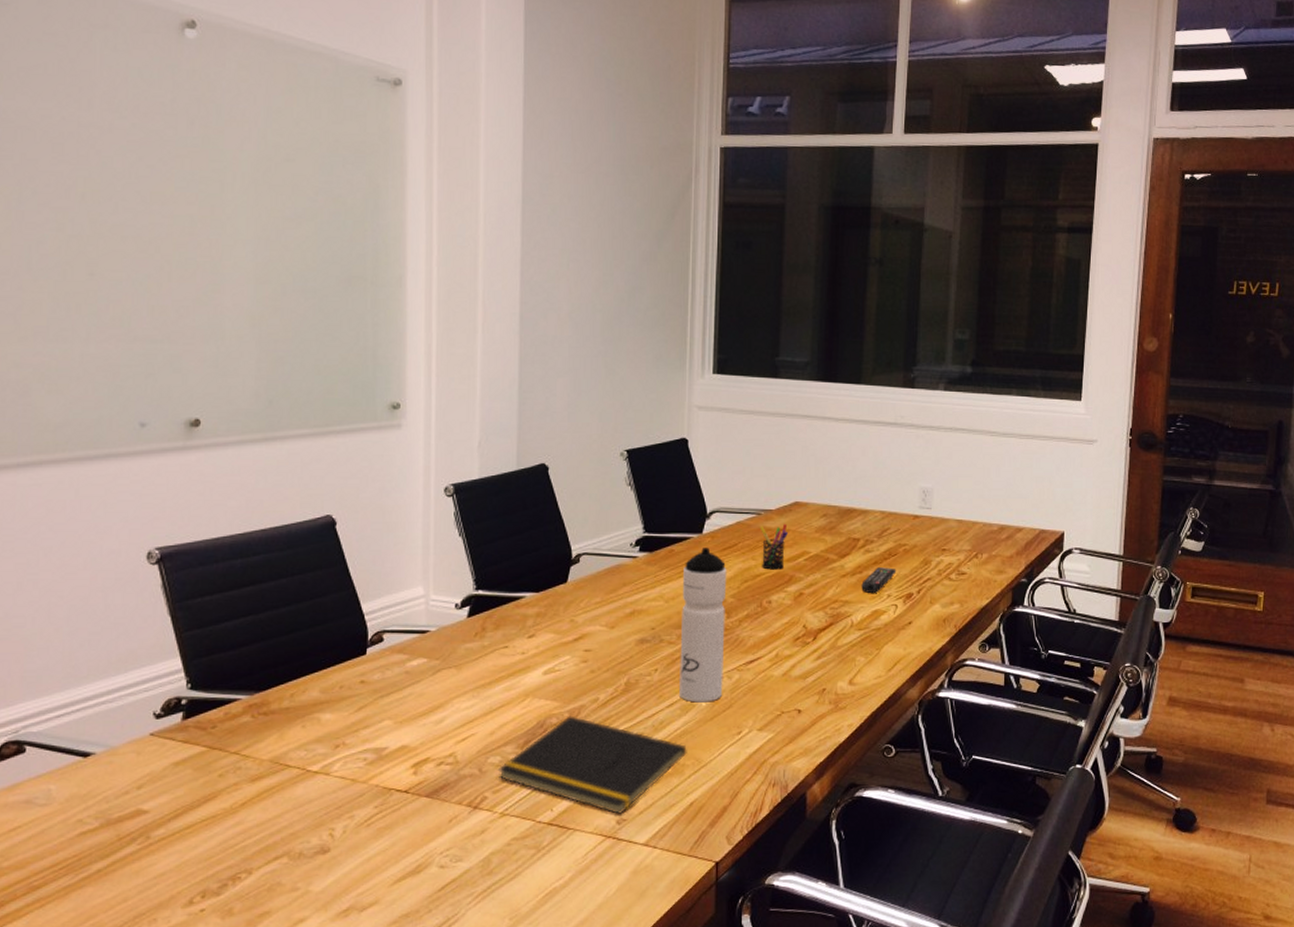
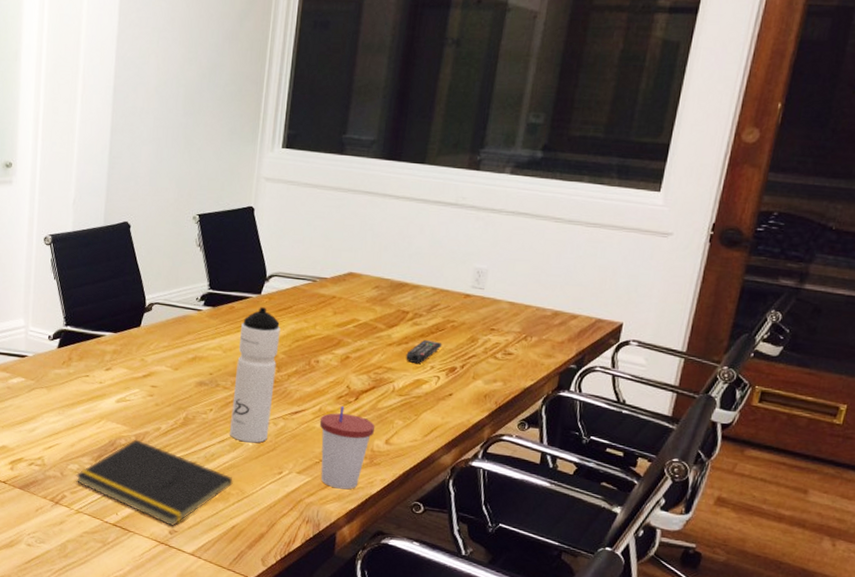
pen holder: present [760,524,788,570] -> none [313,292,341,333]
cup: none [777,649,837,742] -> present [319,406,376,490]

